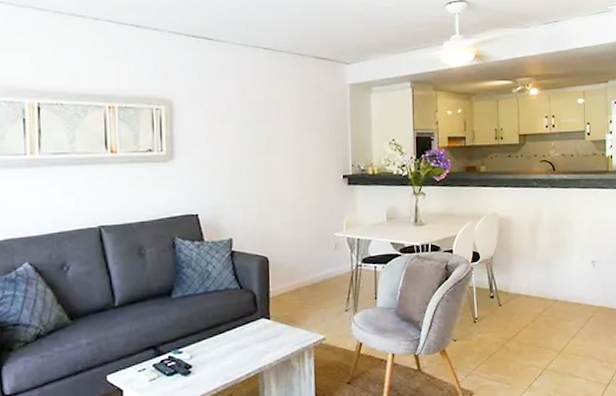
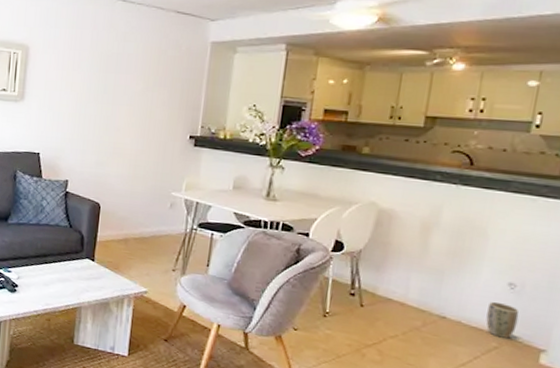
plant pot: none [582,278,602,307] -> present [486,301,520,339]

